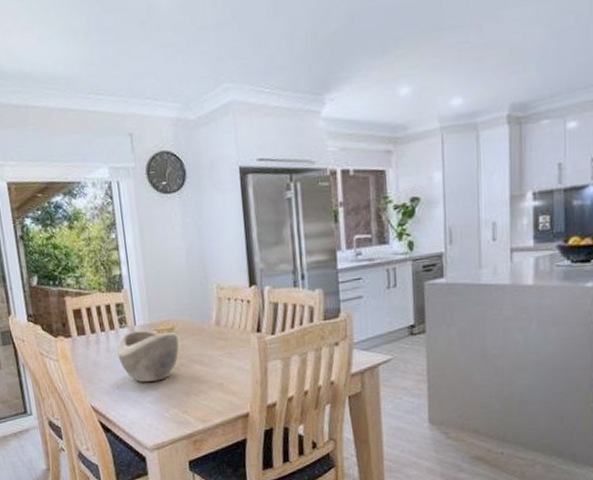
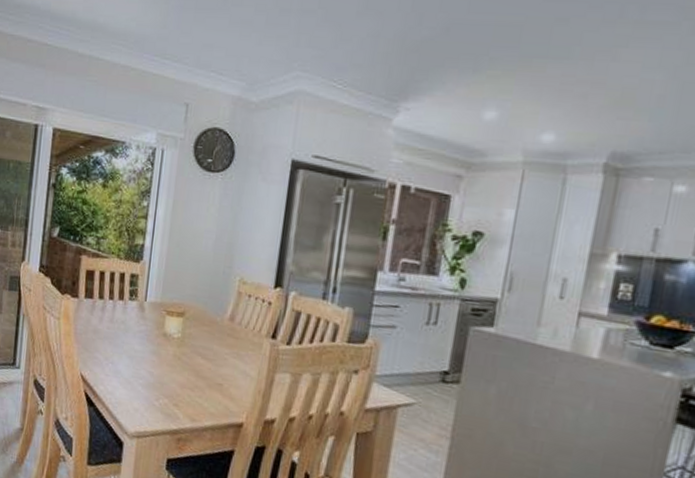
decorative bowl: present [117,330,179,382] -> none [120,306,186,365]

